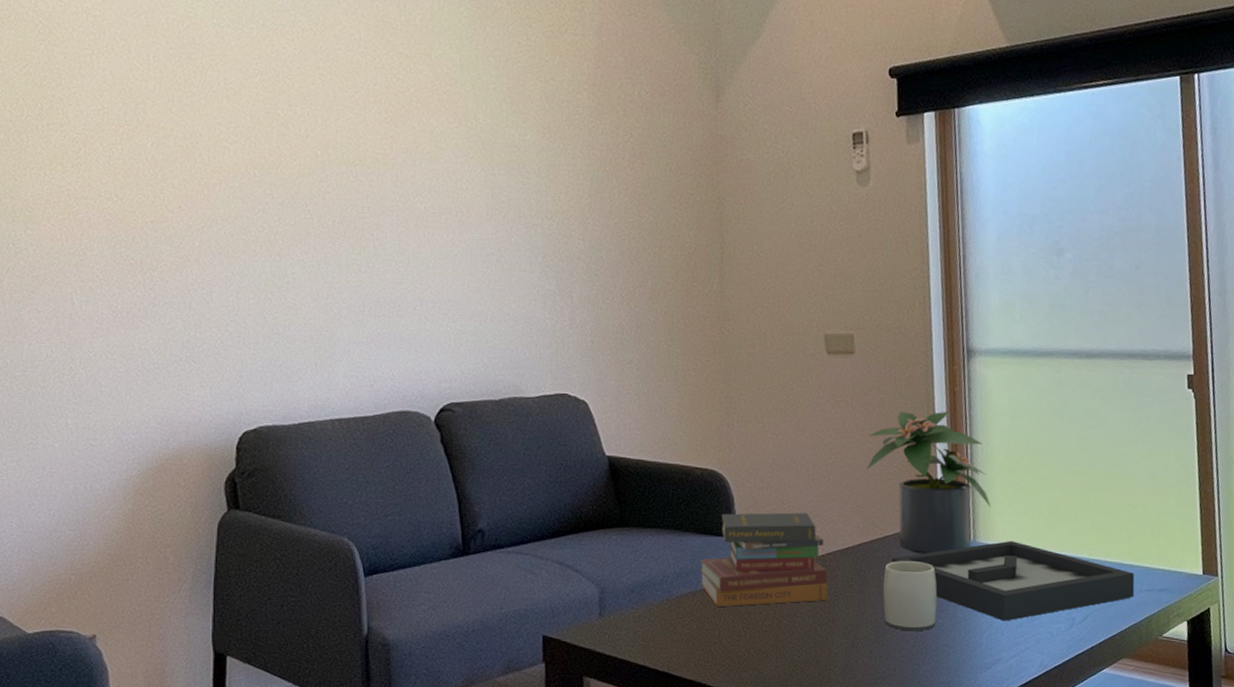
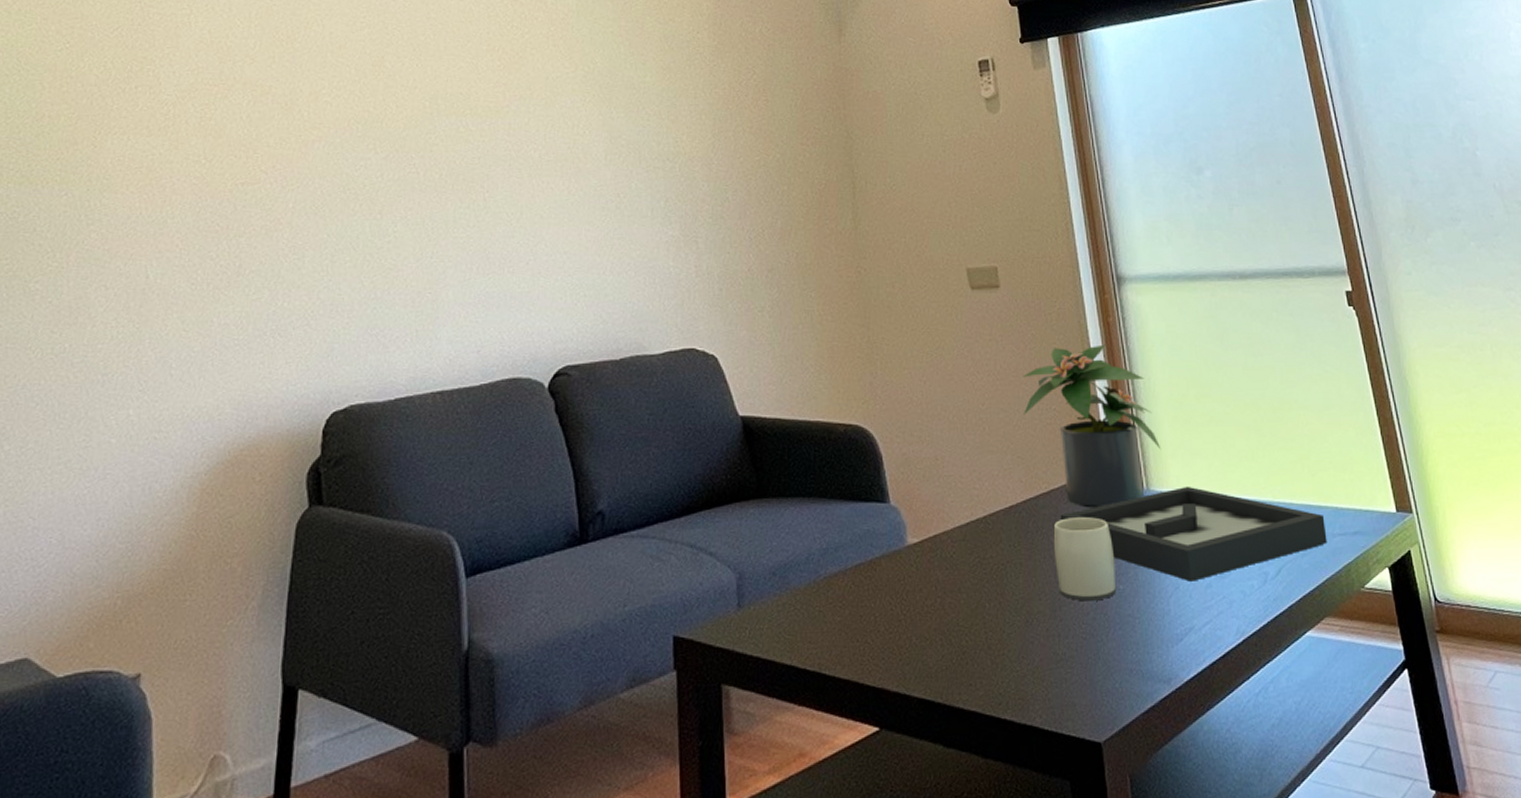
books: present [699,512,828,607] -> none [848,468,995,586]

